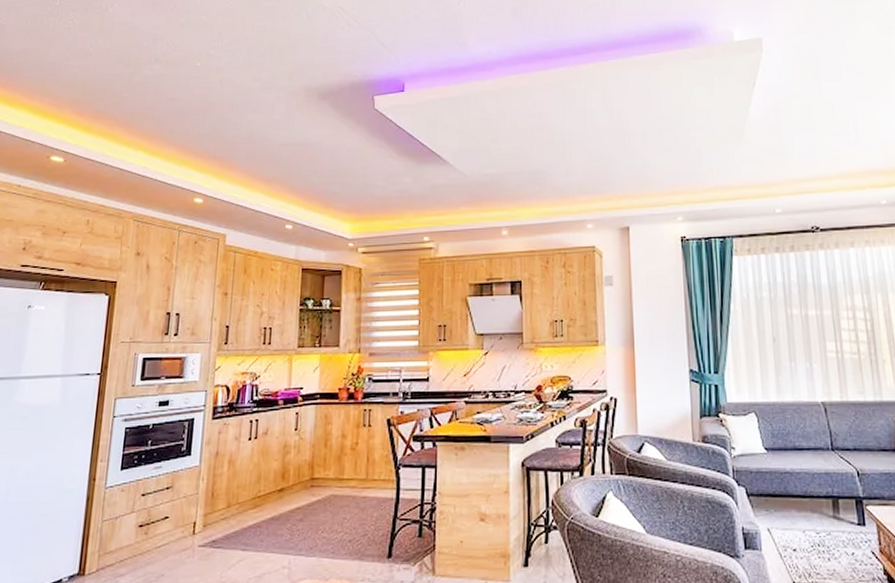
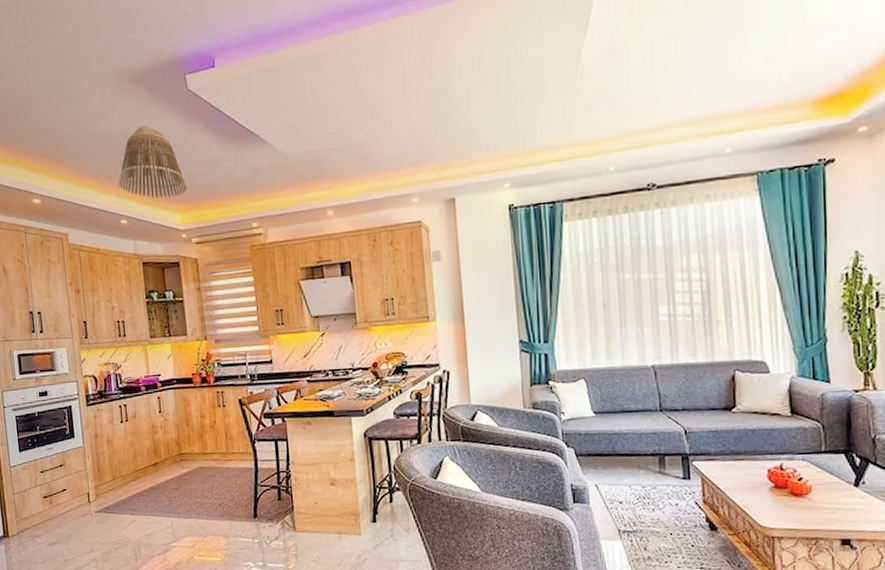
lamp shade: none [289,138,361,207] -> present [118,125,188,198]

